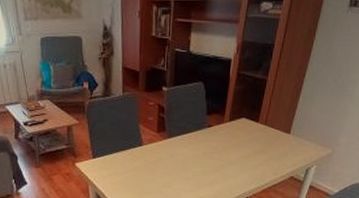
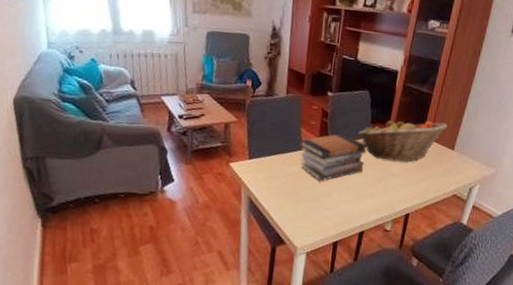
book stack: none [139,127,204,173] -> present [300,133,367,181]
fruit basket: none [194,107,283,149] -> present [357,118,447,162]

